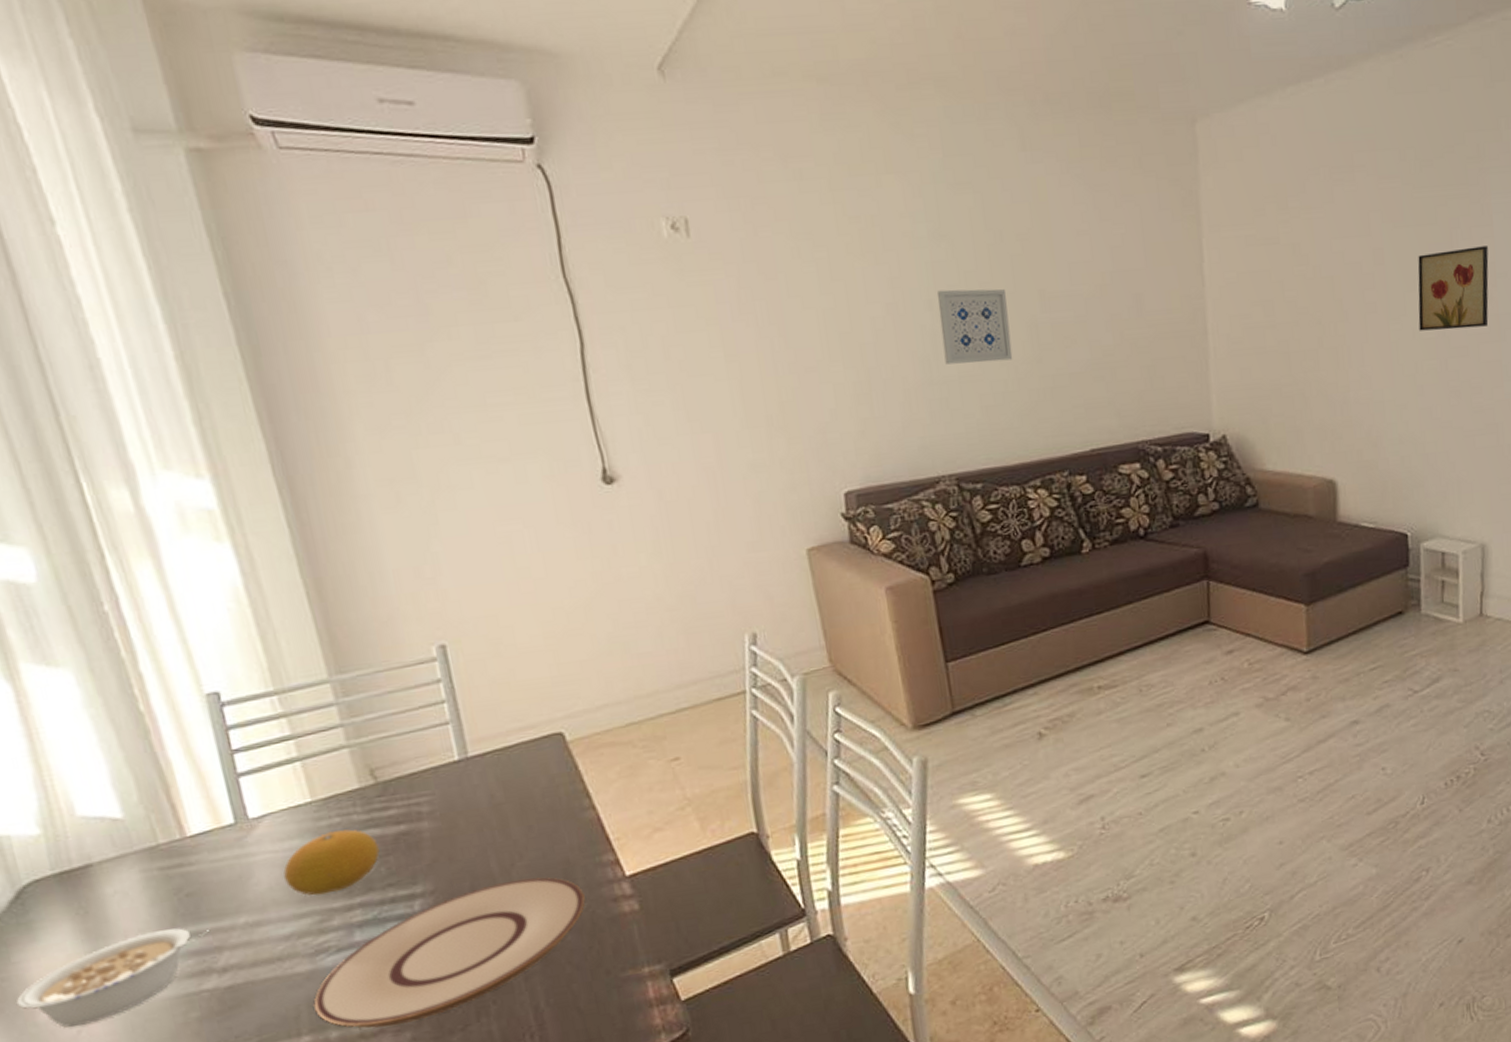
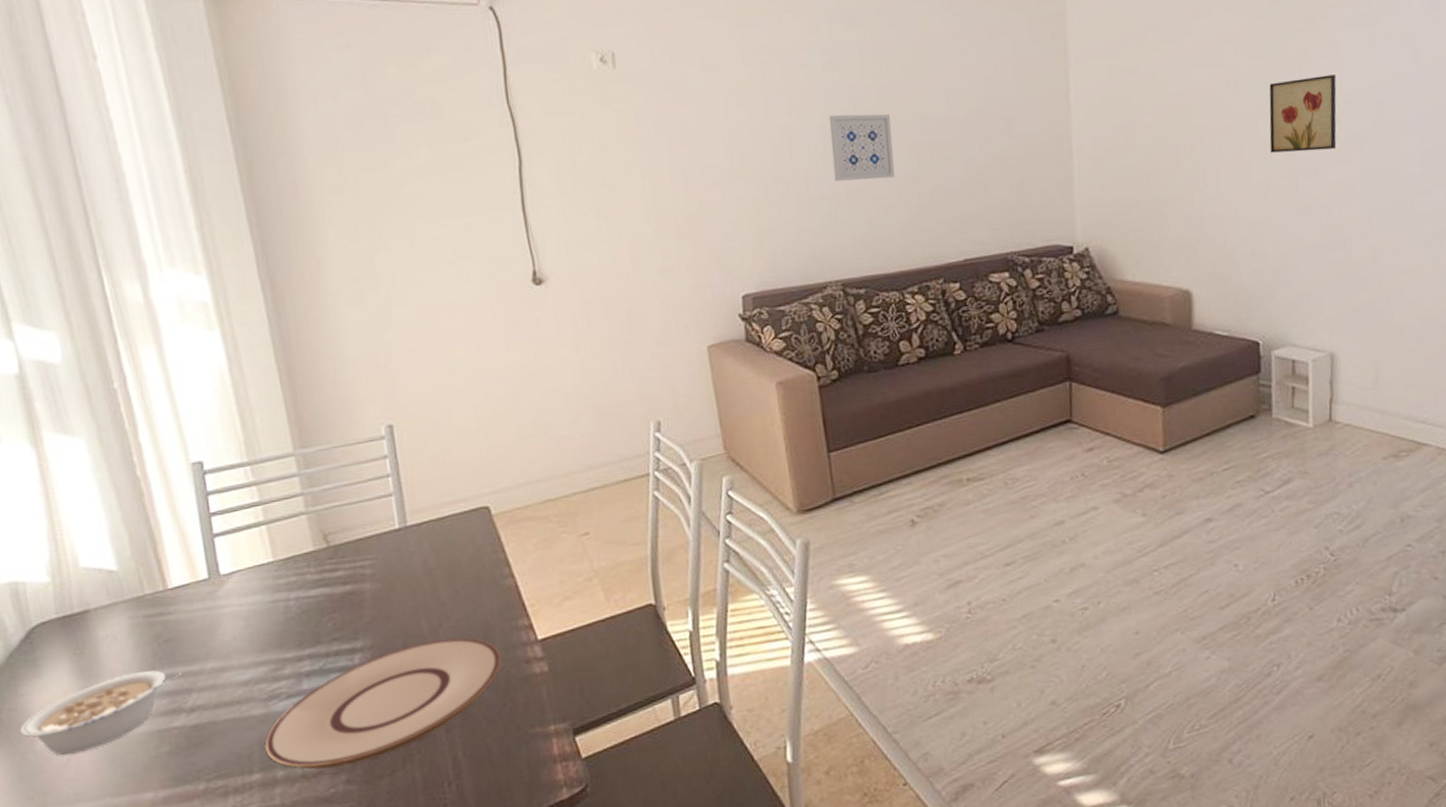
fruit: present [283,829,380,896] -> none [246,587,328,646]

